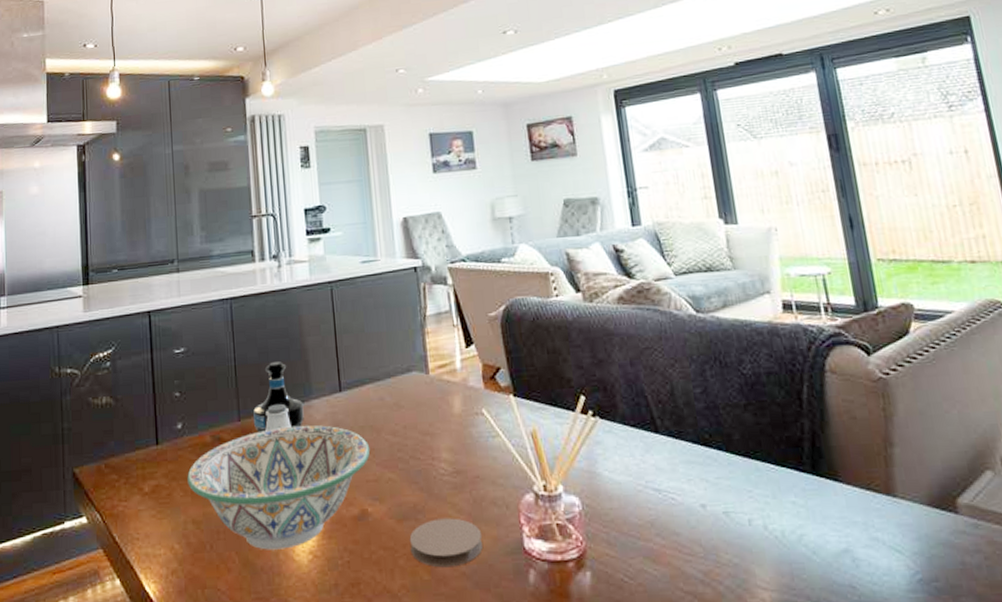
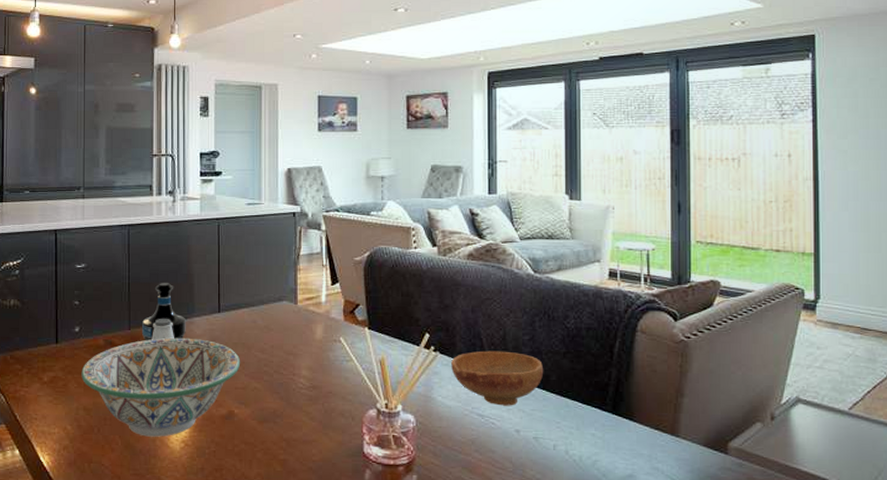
coaster: present [409,518,483,568] -> none [267,423,328,463]
bowl: none [614,409,725,476] -> present [451,350,544,406]

